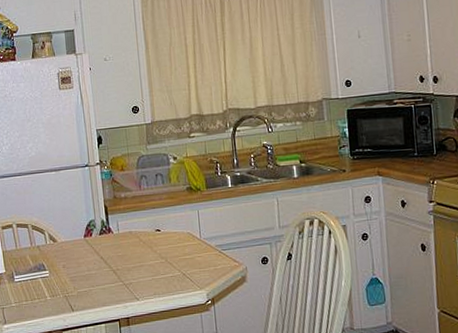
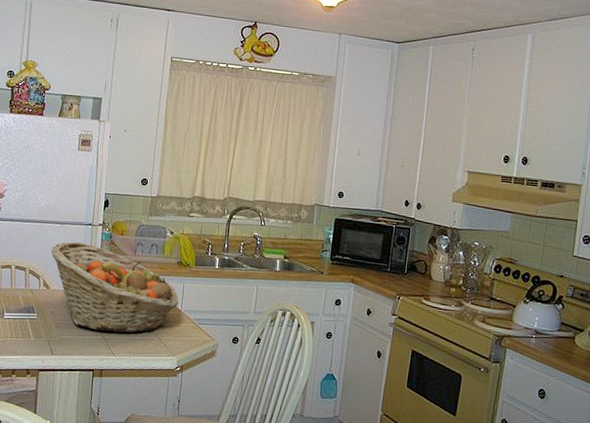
fruit basket: none [50,186,196,277] -> present [51,241,179,333]

